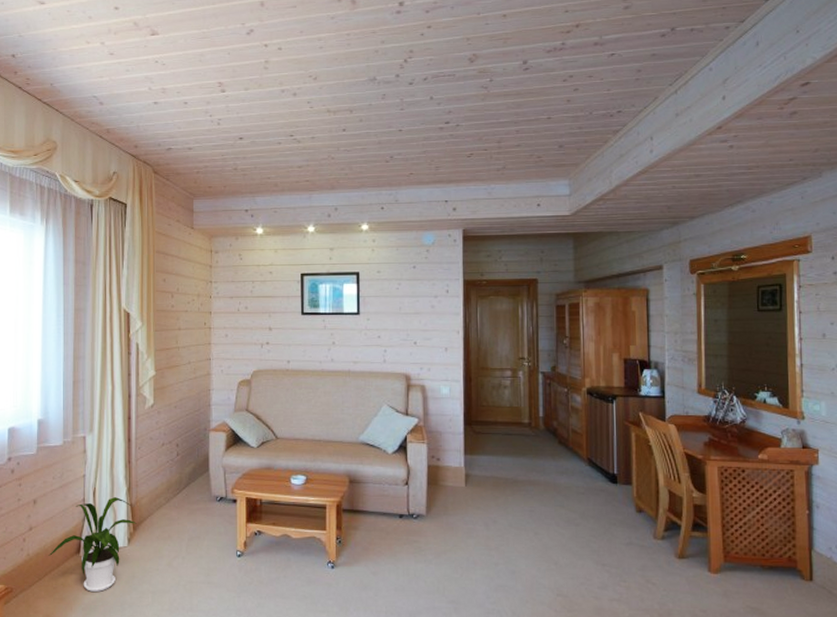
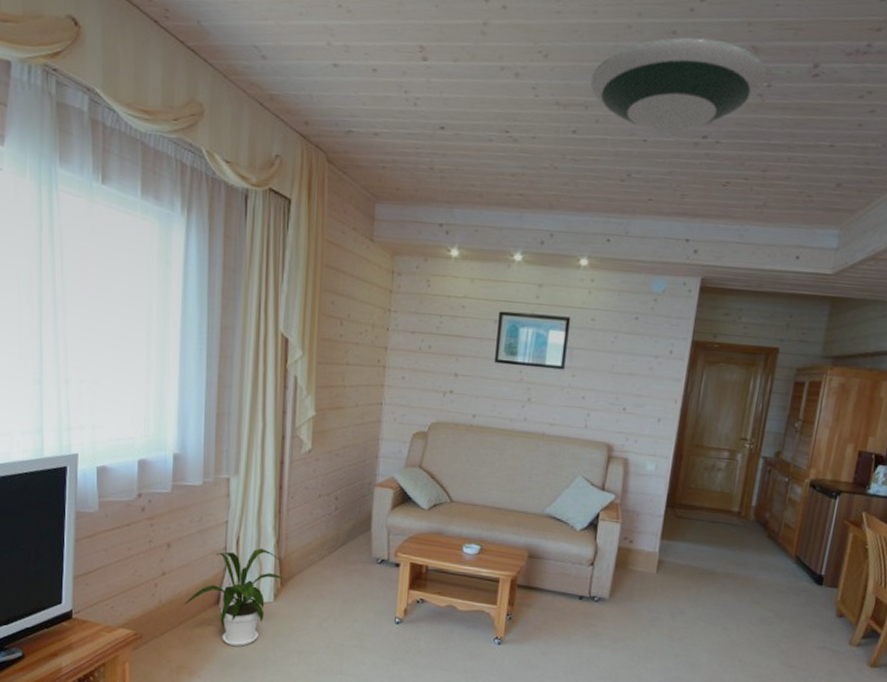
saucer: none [352,53,488,124] -> present [590,37,767,134]

